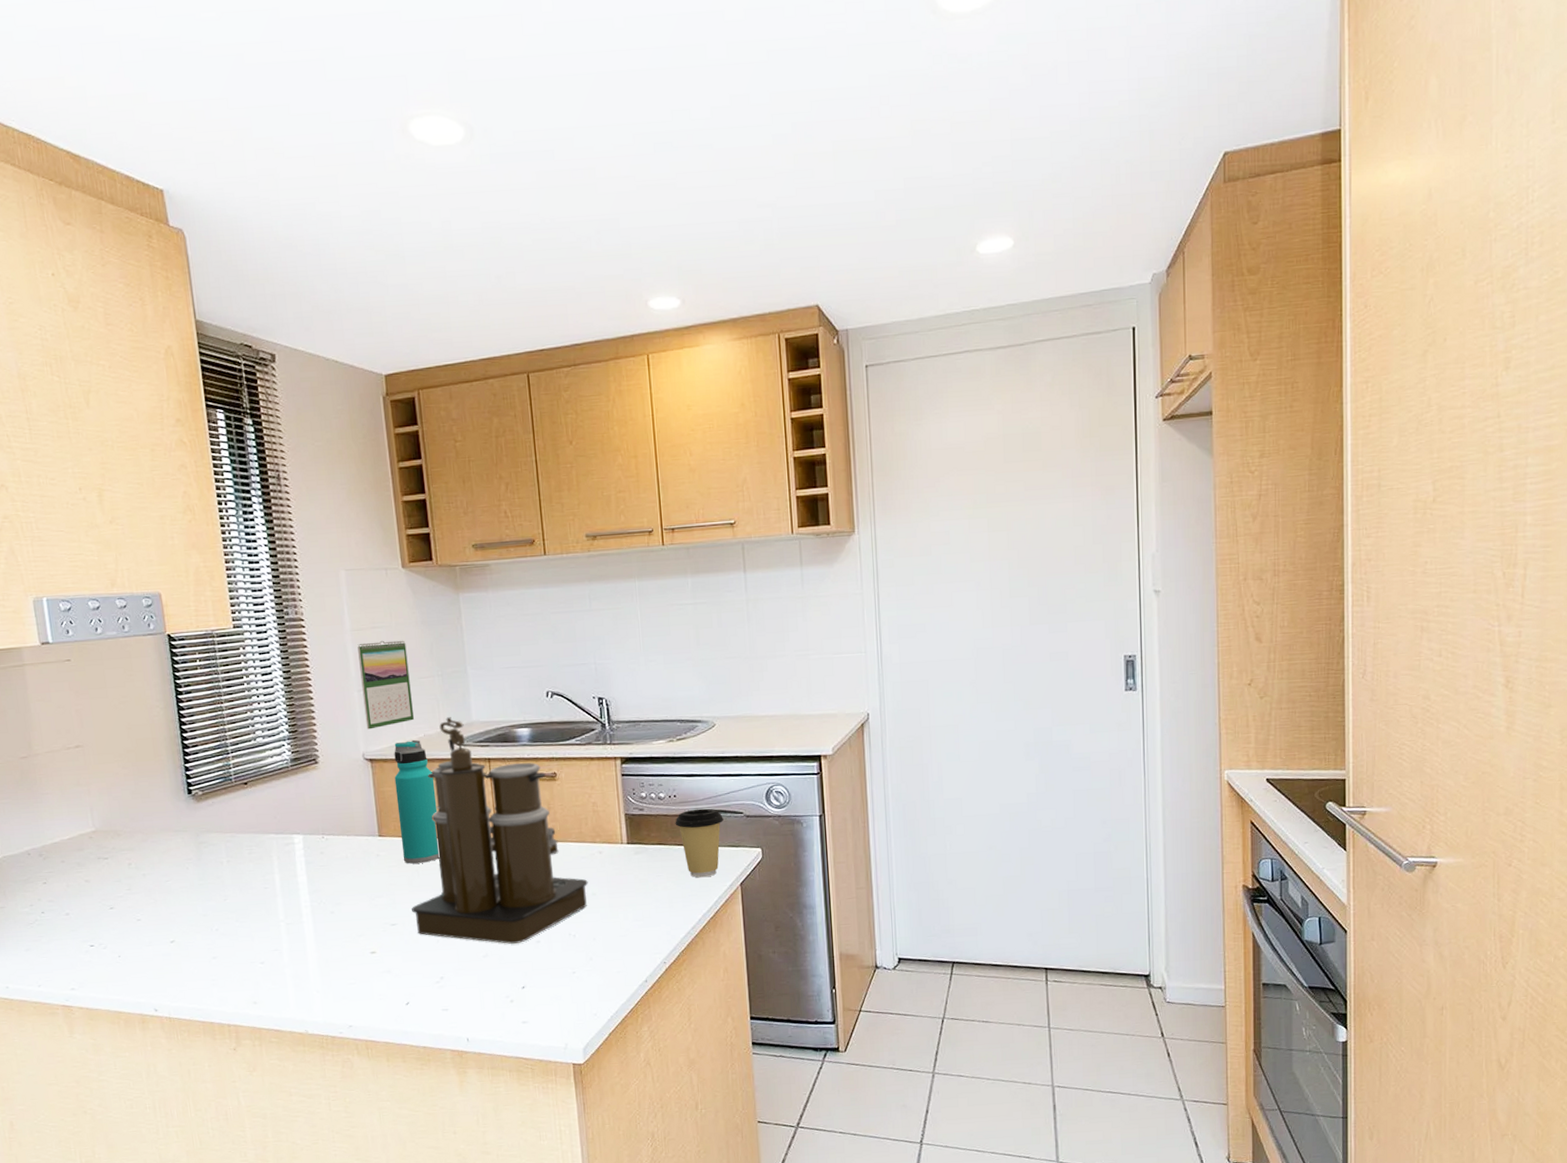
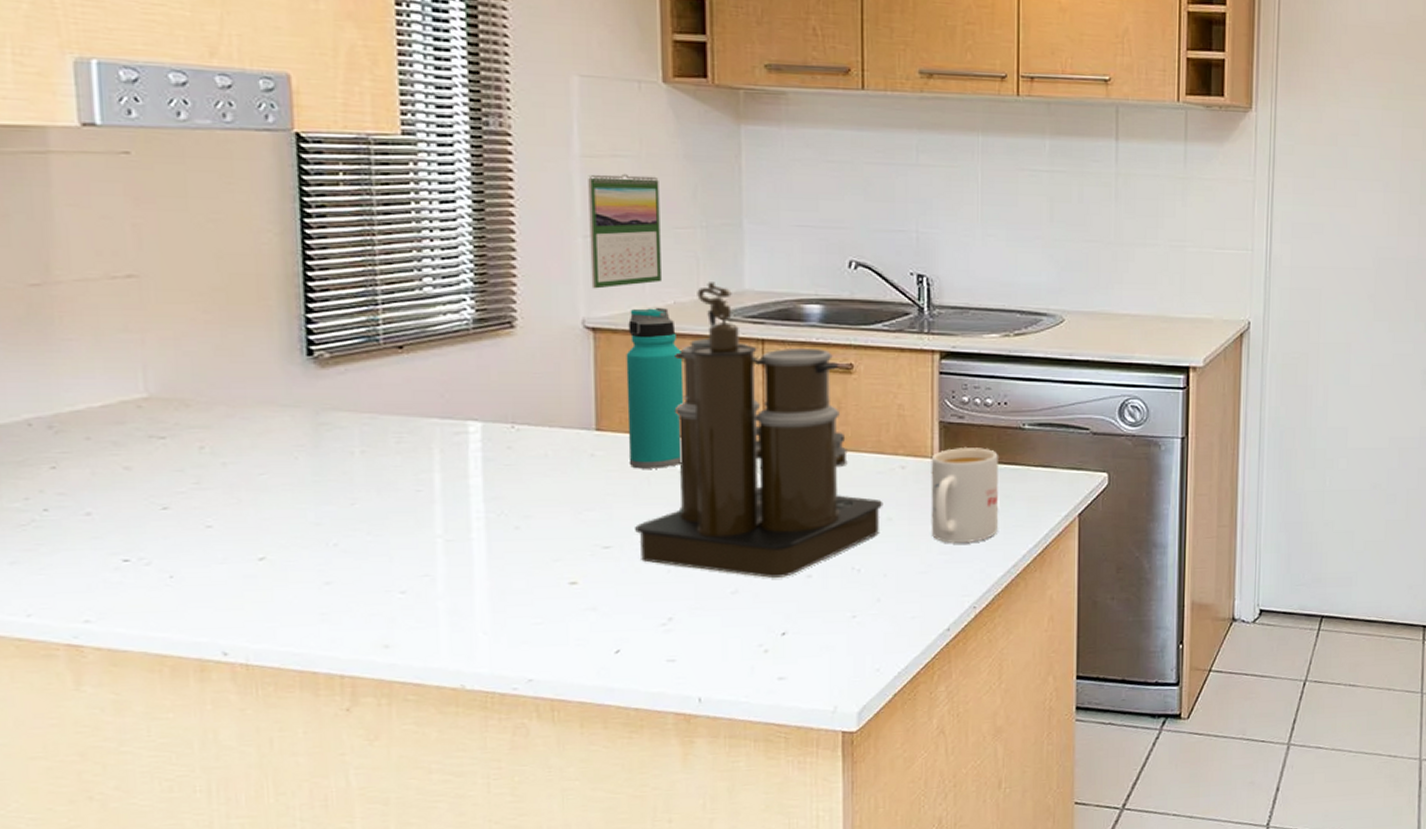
mug: none [621,833,677,911] -> present [931,446,1000,543]
coffee cup: present [675,808,724,878] -> none [1003,421,1064,505]

